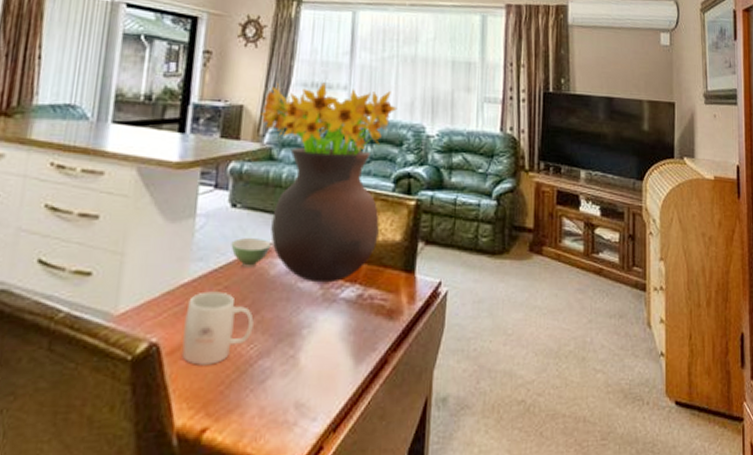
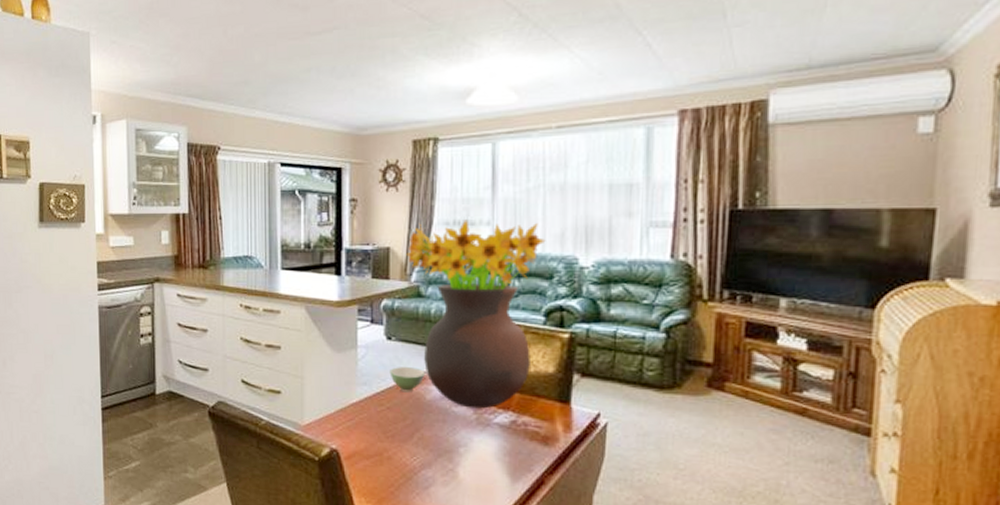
mug: present [181,291,254,365] -> none [357,410,415,470]

